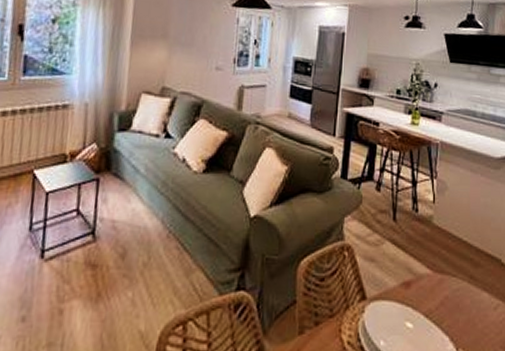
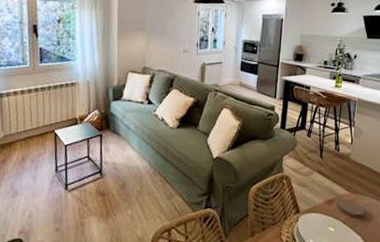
coaster: none [417,280,453,309] -> present [338,198,364,218]

